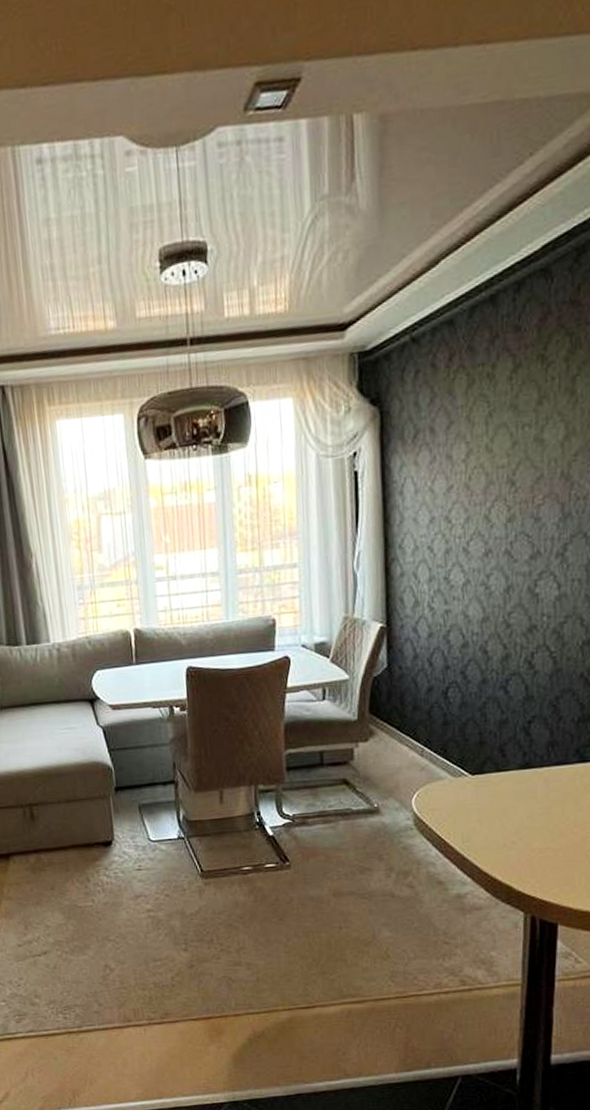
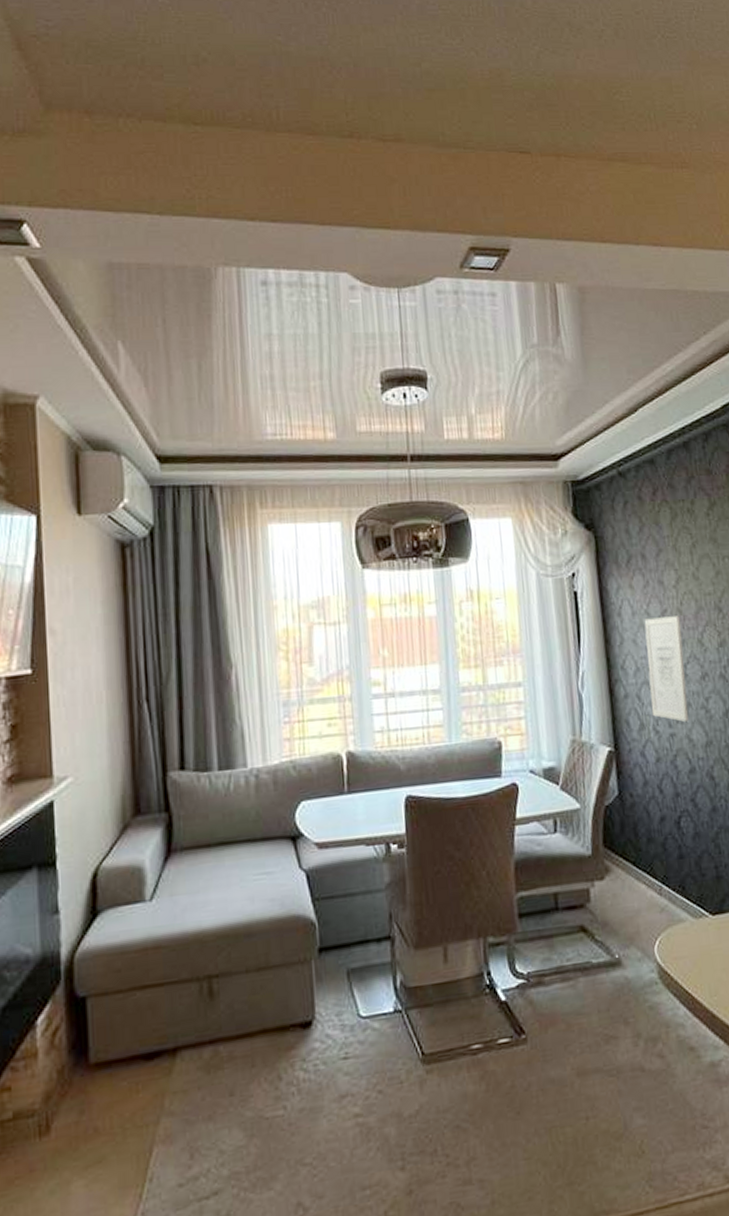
wall art: none [427,491,468,598] -> present [644,616,689,722]

